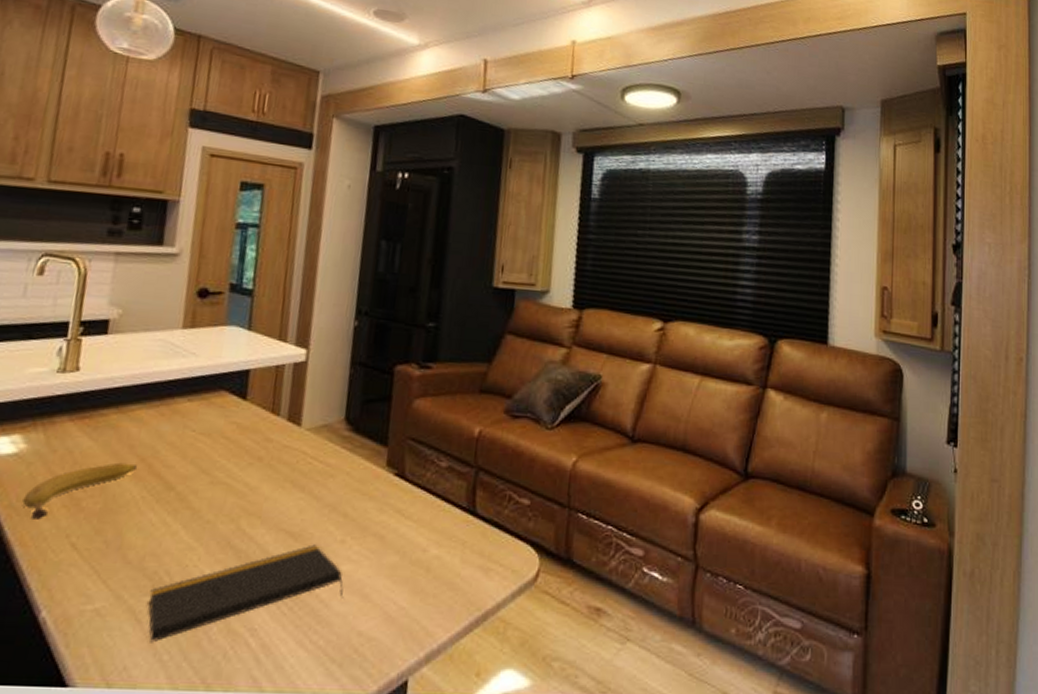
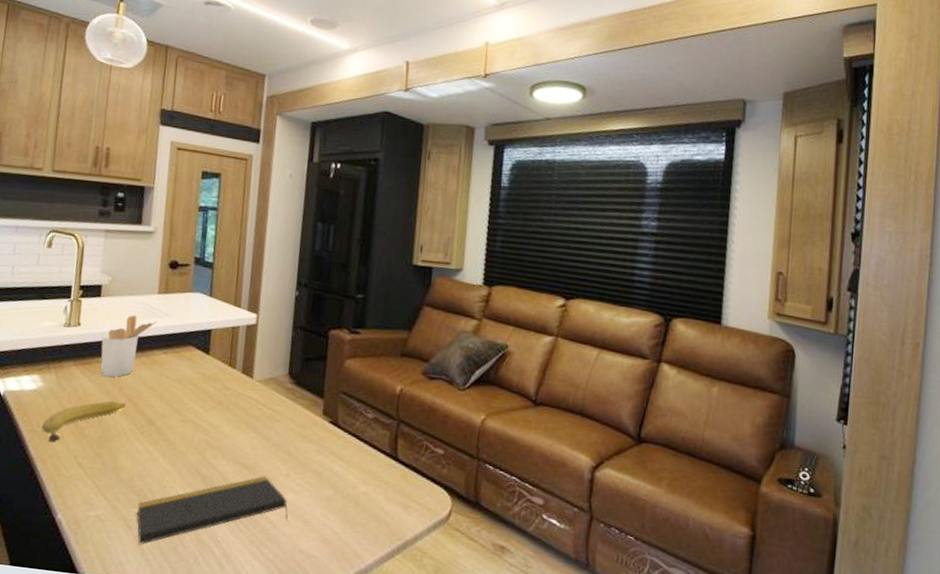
utensil holder: none [105,355,181,433] -> present [100,315,158,377]

